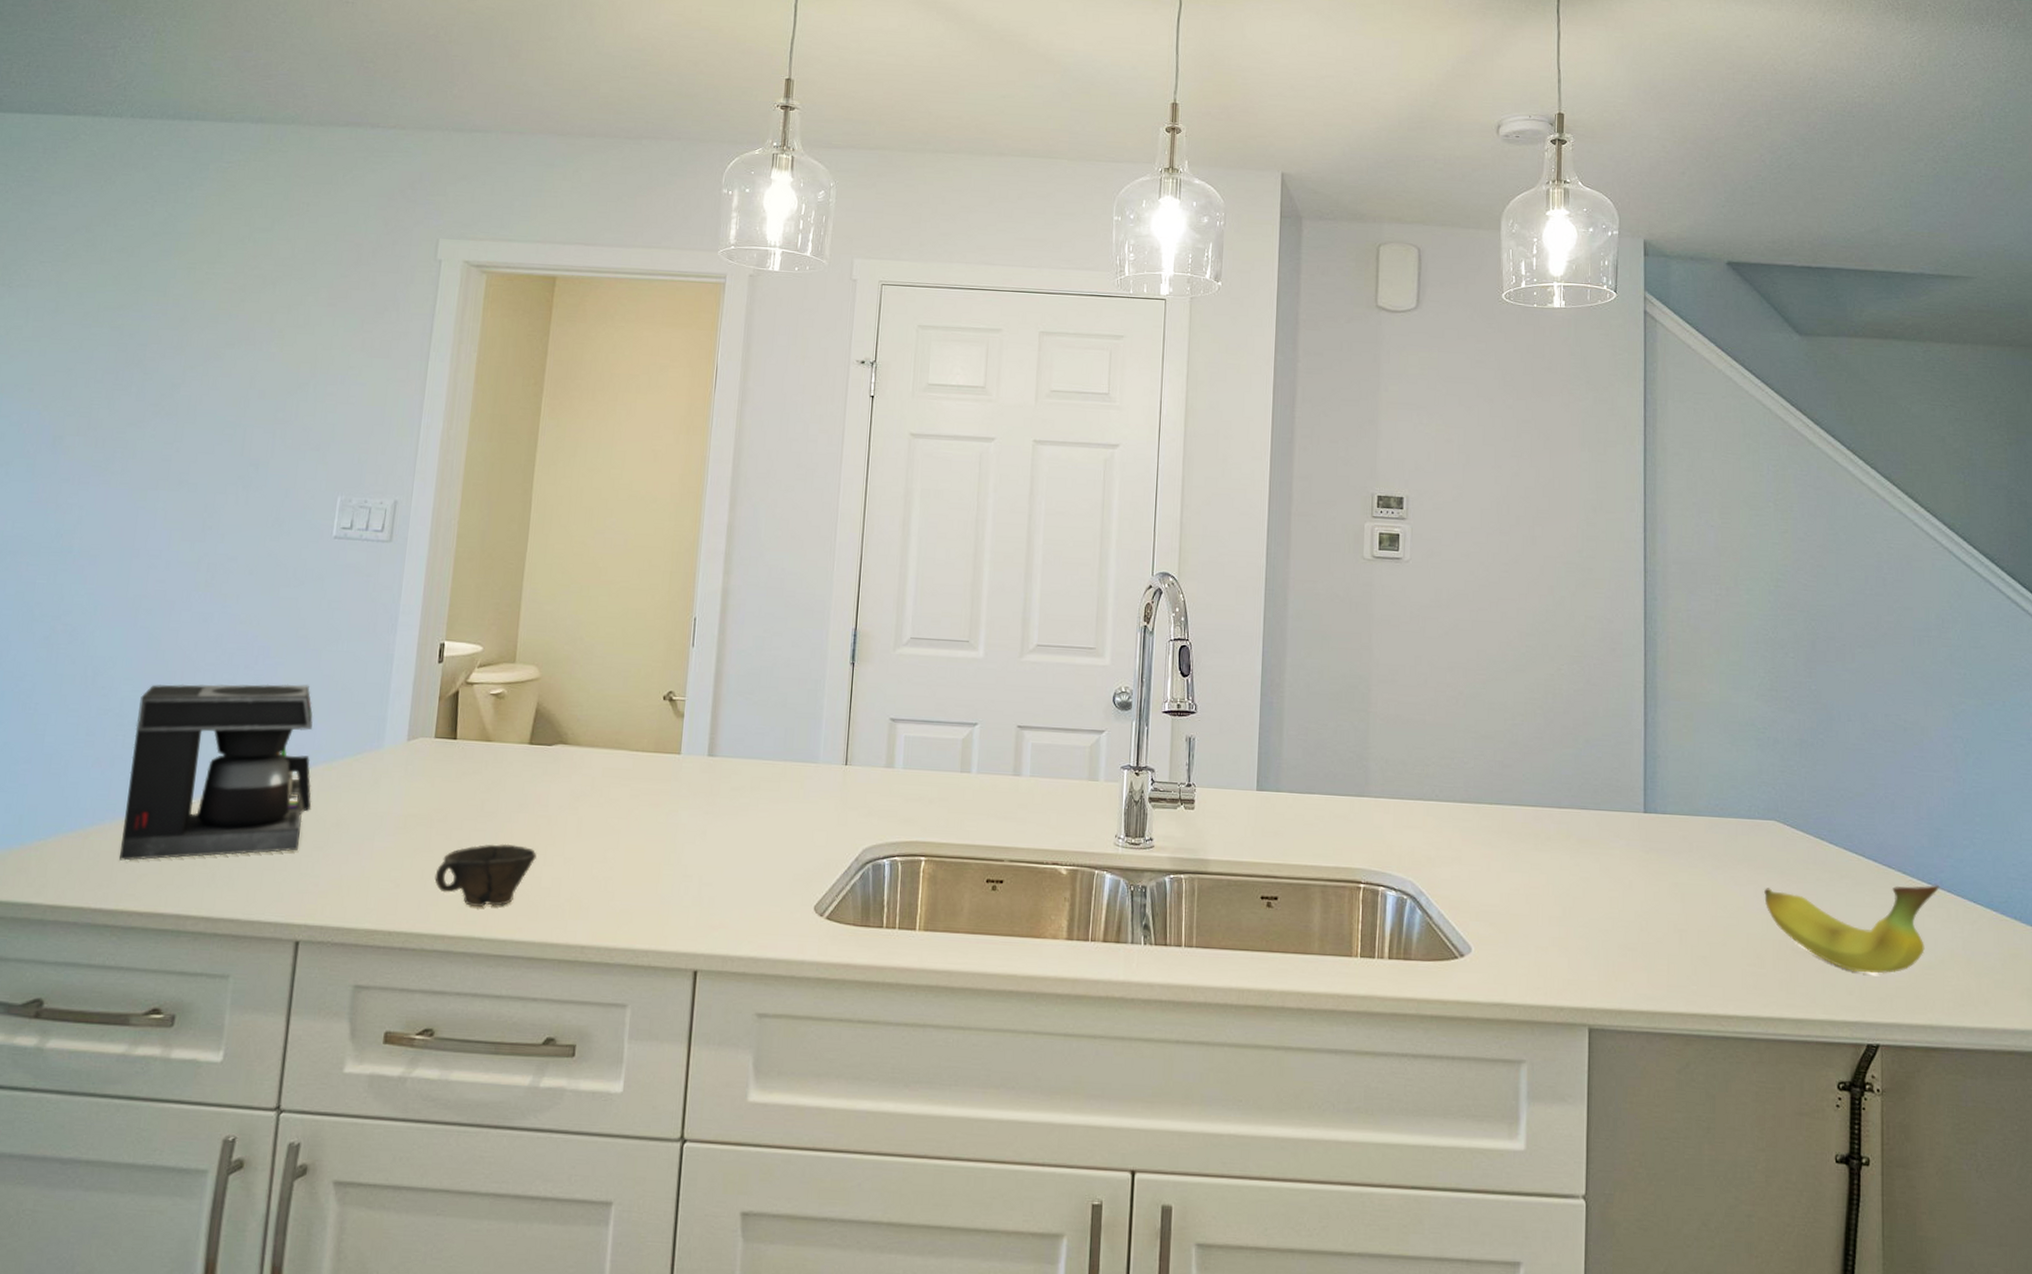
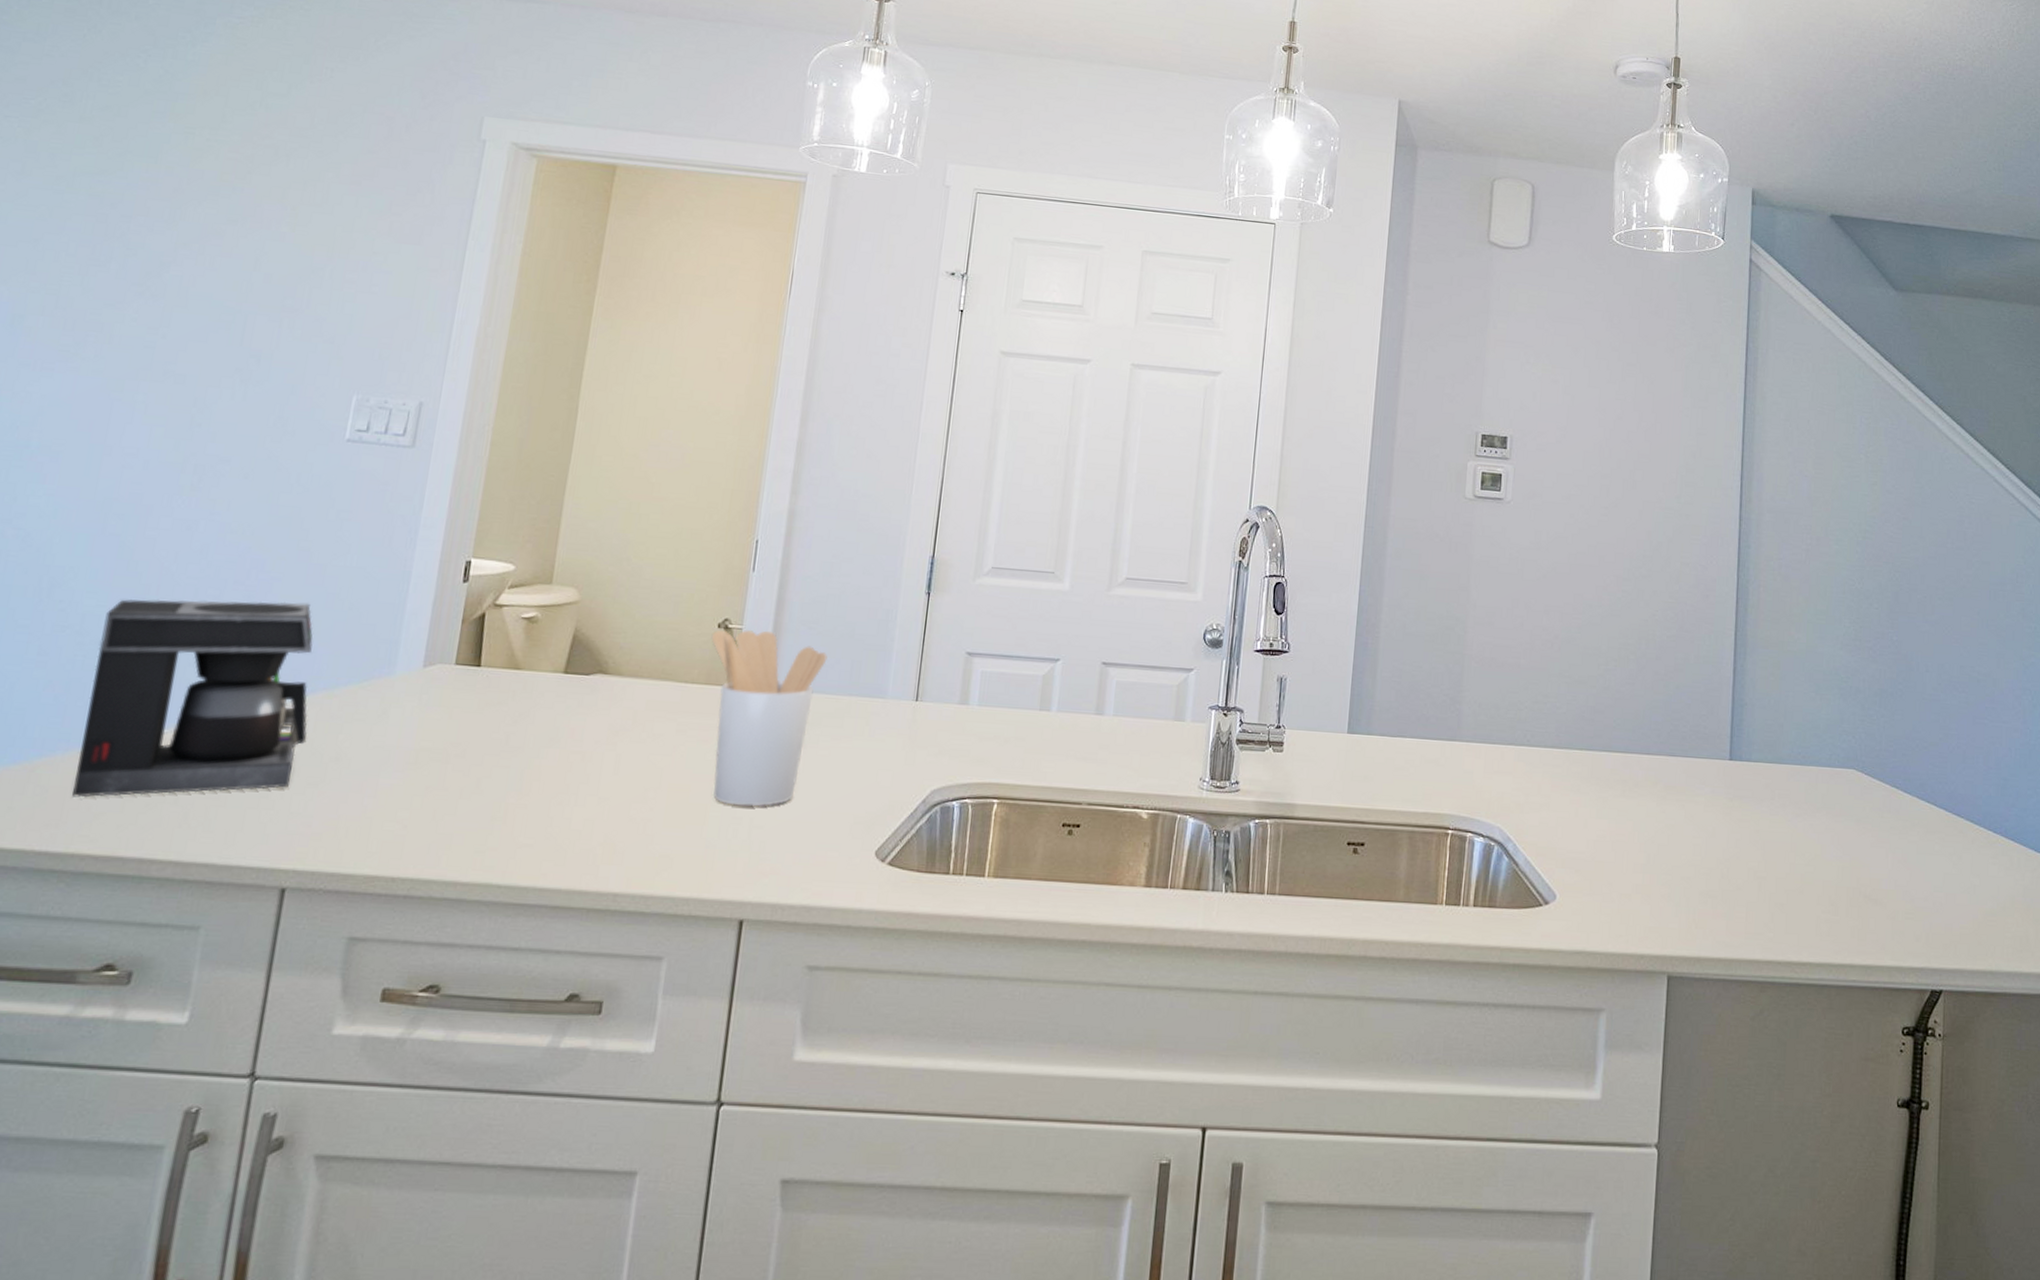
cup: present [434,843,537,907] -> none [448,781,567,851]
utensil holder: none [658,700,763,866] -> present [711,629,828,807]
fruit: present [1764,885,1940,974] -> none [1840,833,2005,921]

